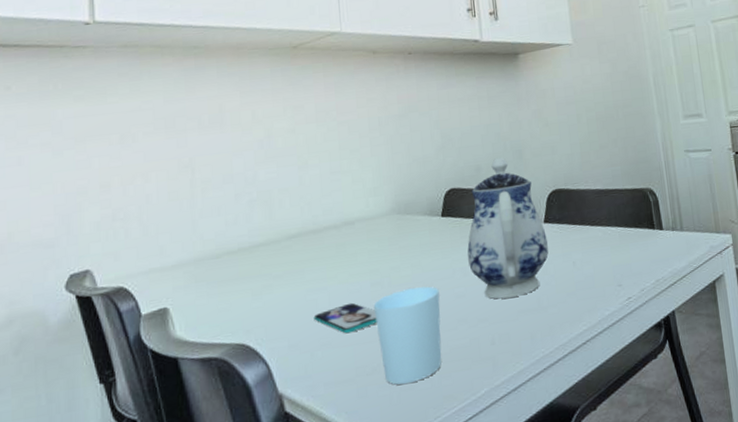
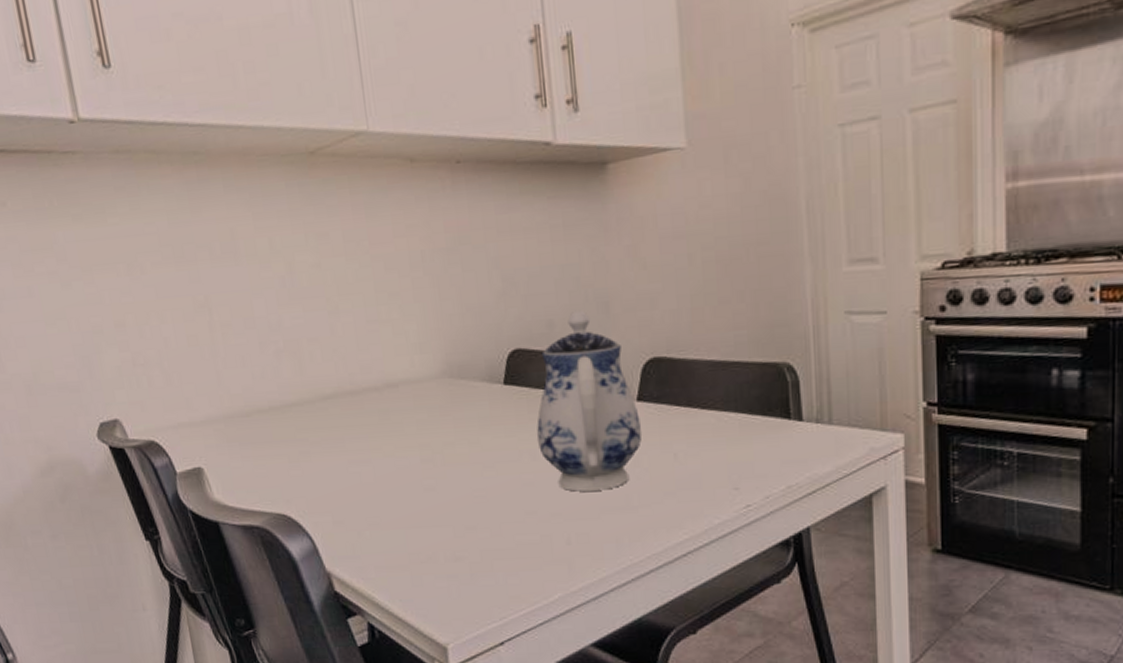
smartphone: present [313,302,377,334] -> none [358,480,430,515]
cup: present [373,286,442,385] -> none [425,468,507,578]

